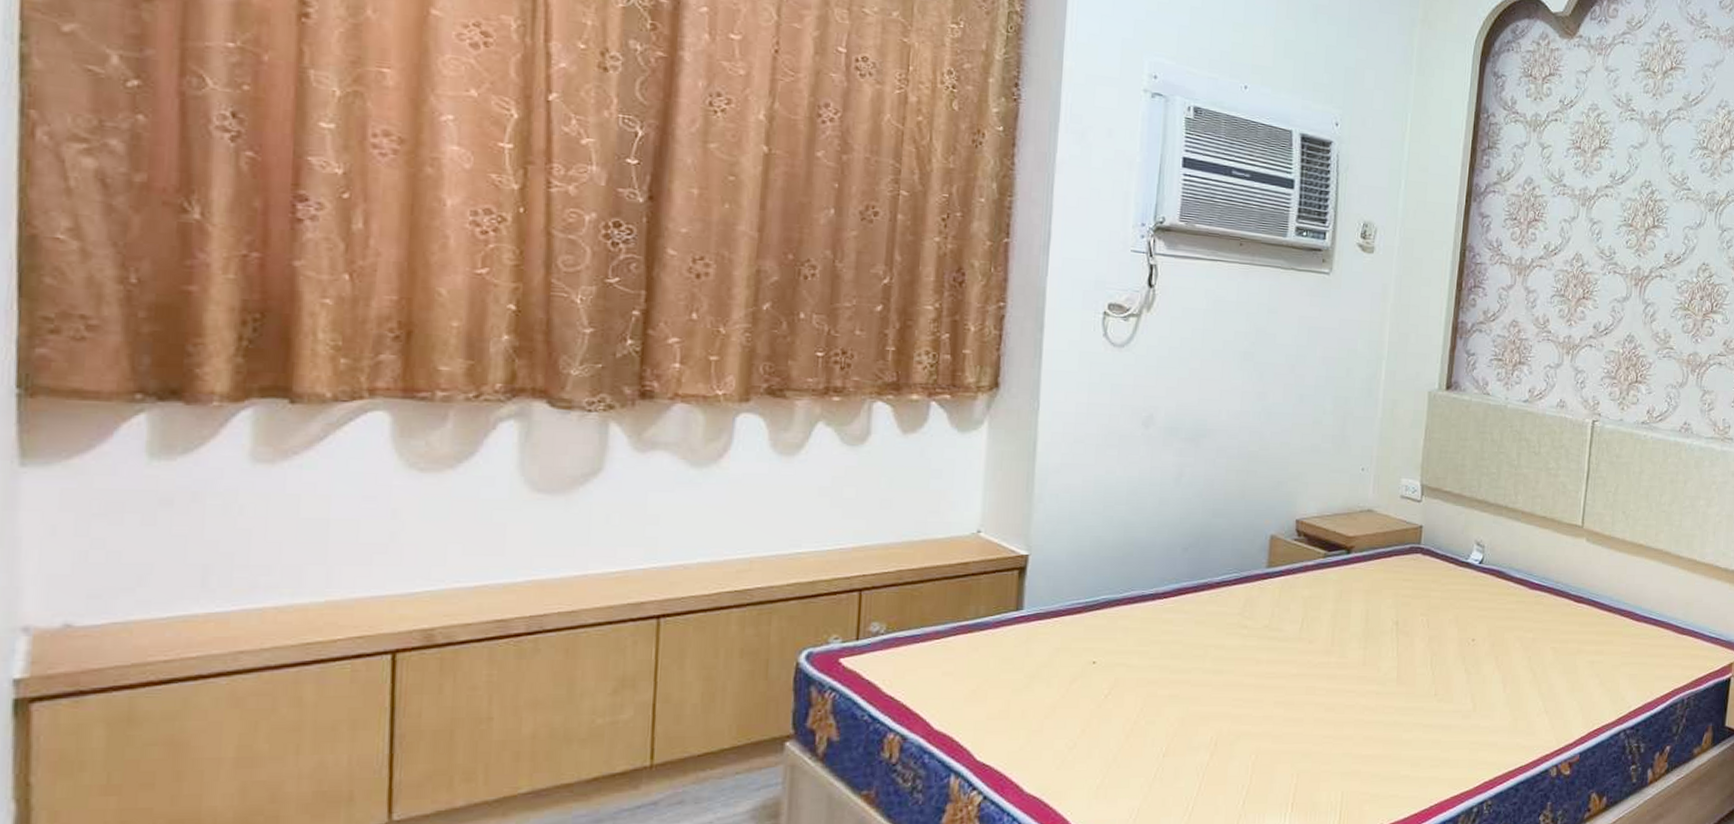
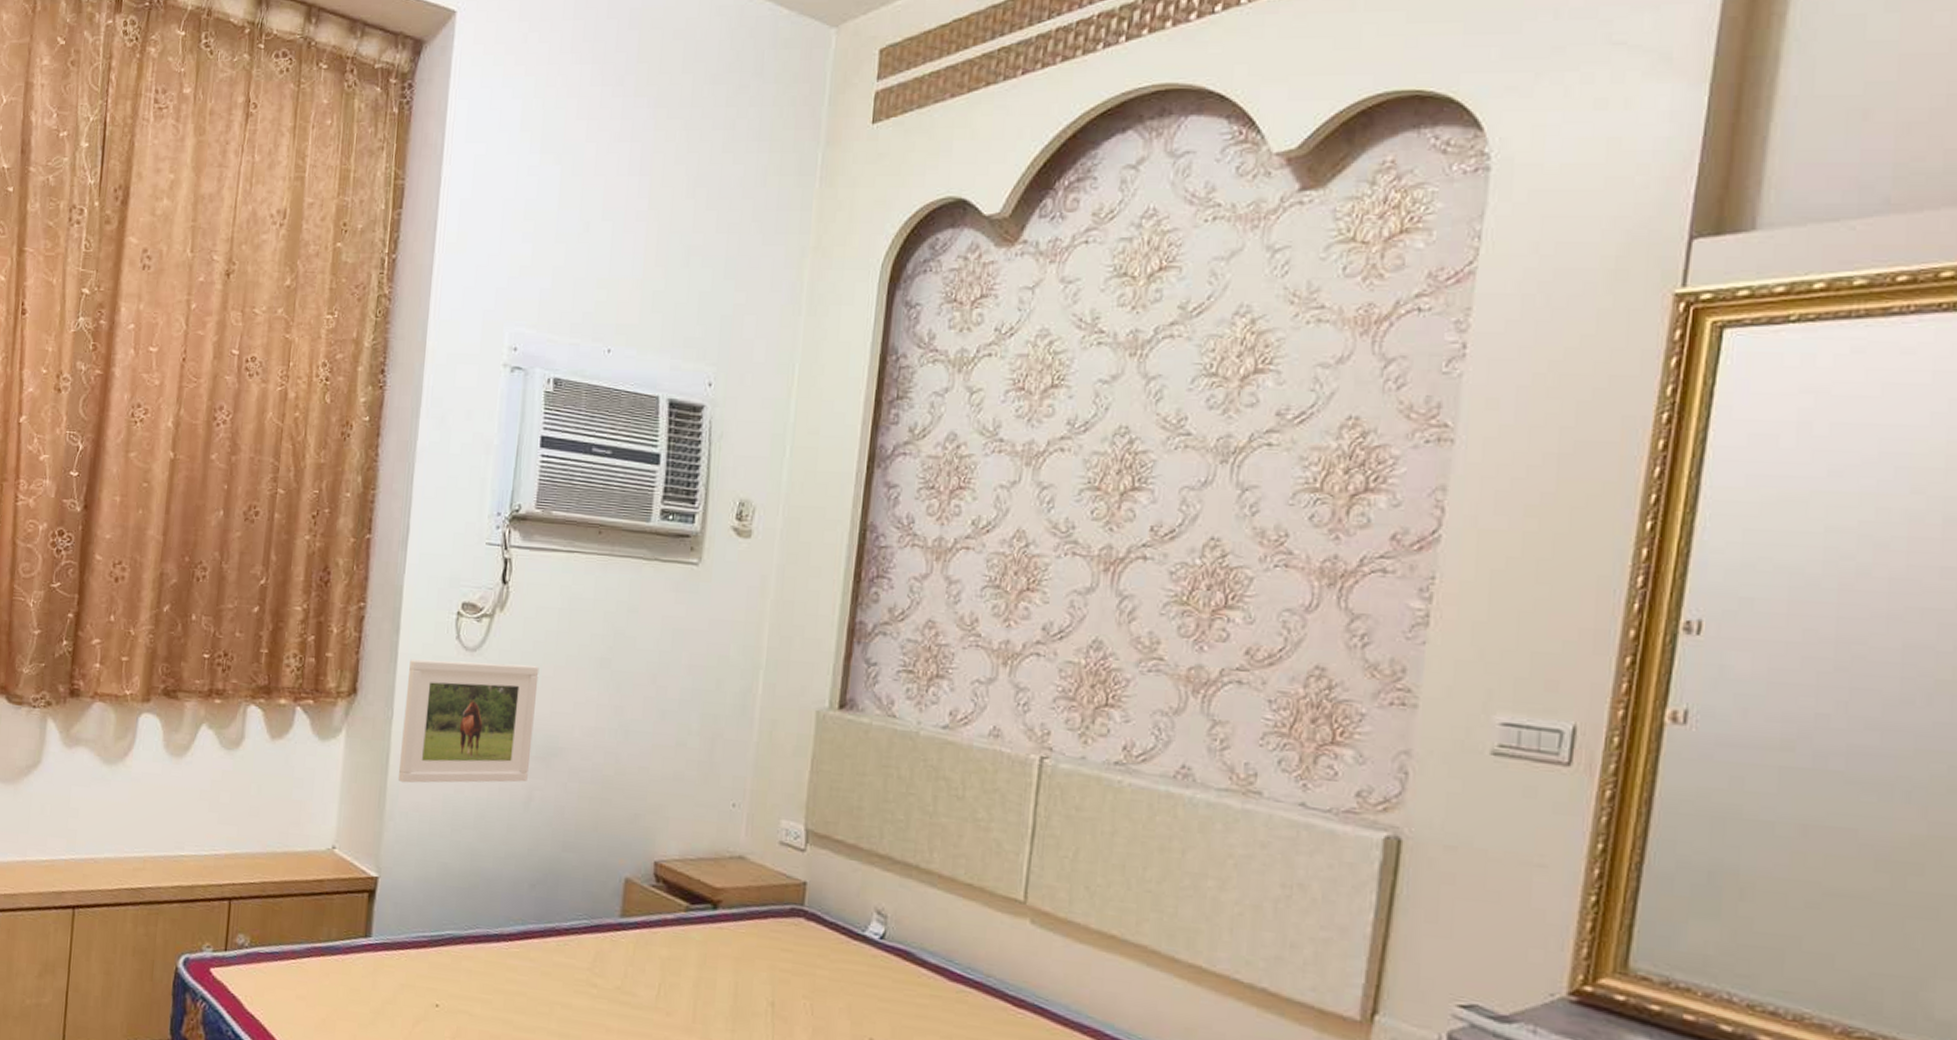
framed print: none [1046,355,1187,468] -> present [397,659,540,783]

